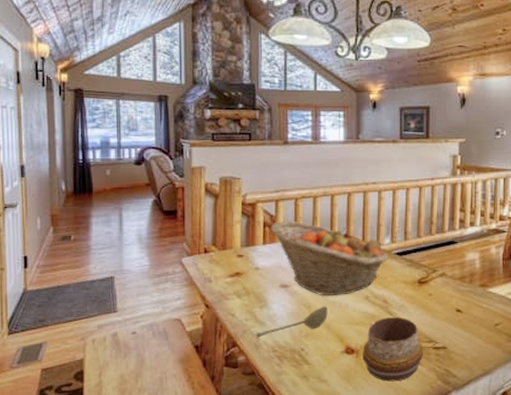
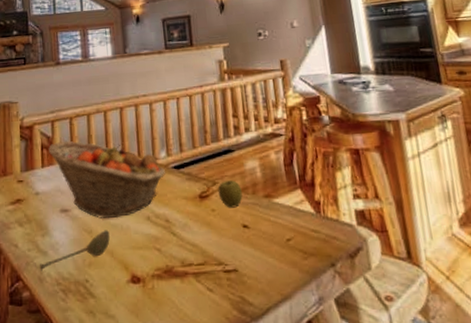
decorative bowl: present [362,317,423,382] -> none [149,238,214,314]
apple: none [437,269,460,294] -> present [217,180,243,208]

